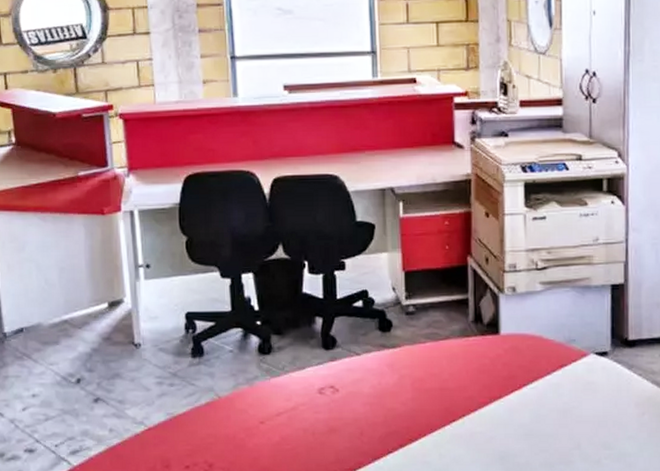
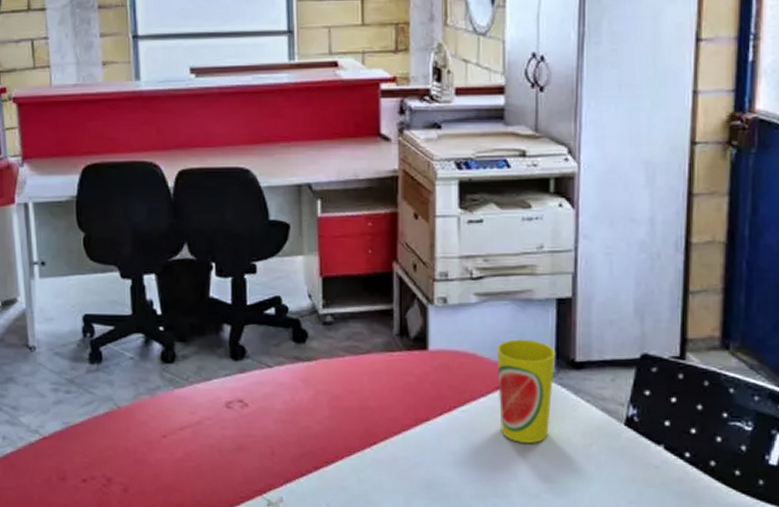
cup: none [560,322,612,414] -> present [497,339,556,443]

